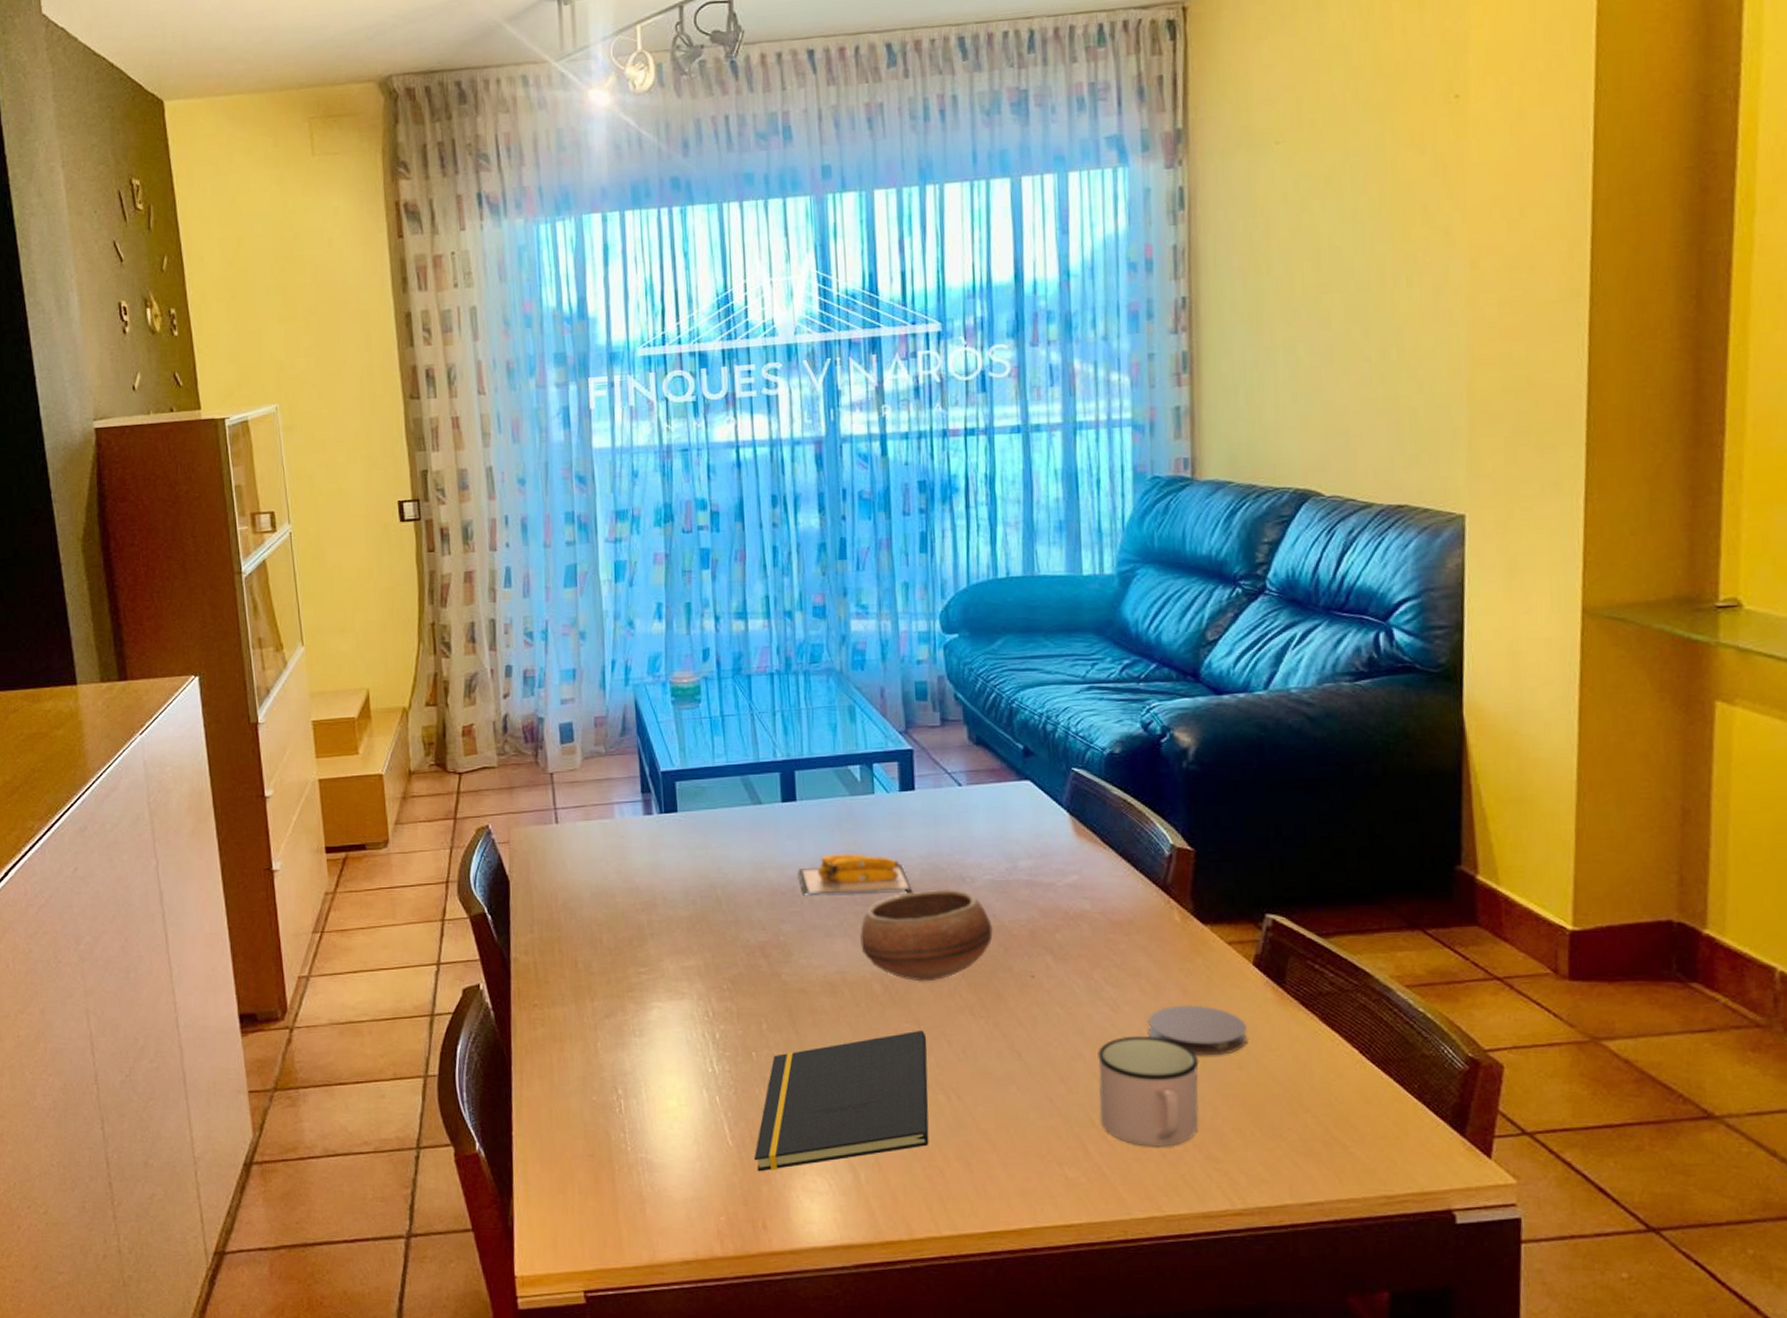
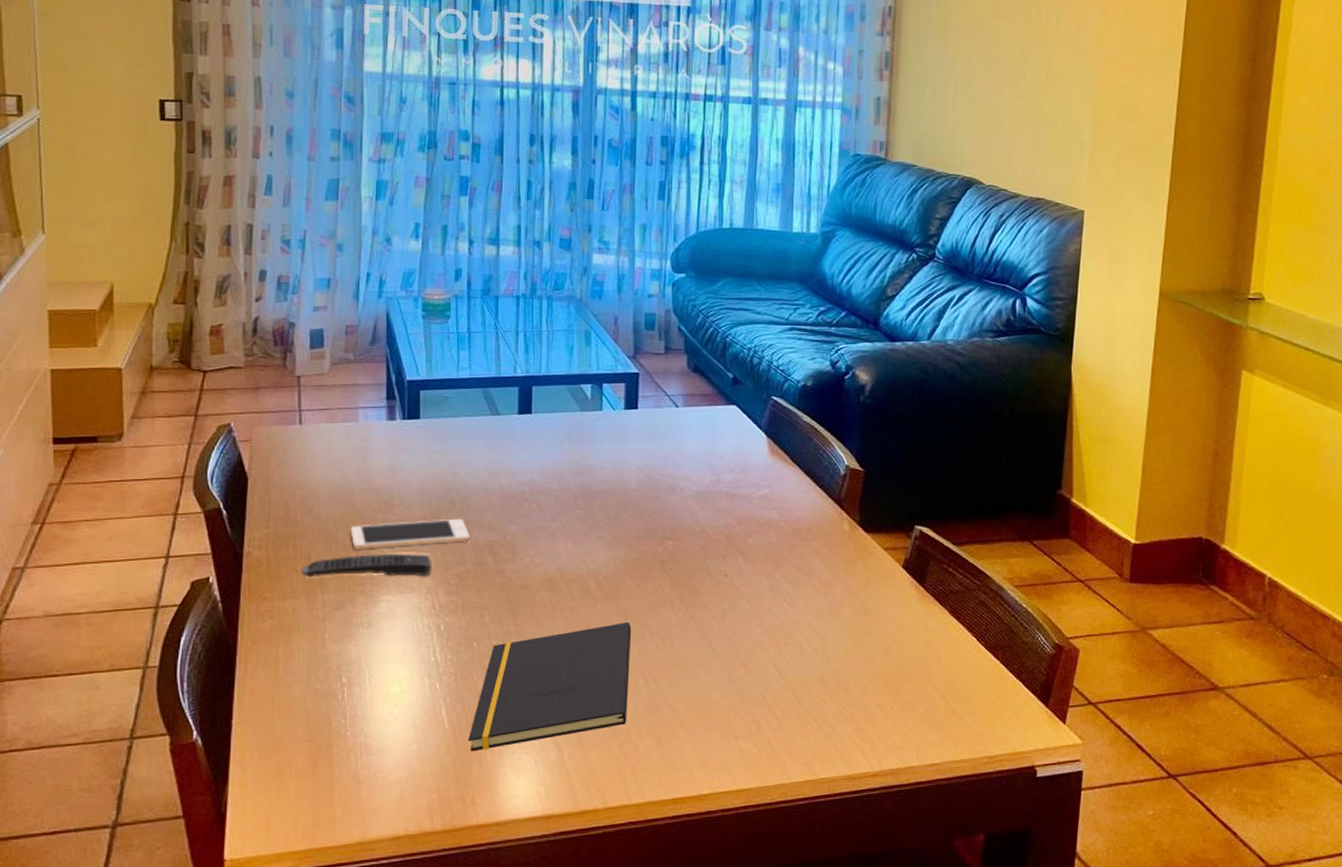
remote control: none [568,956,701,984] -> present [301,553,431,578]
cell phone: none [614,918,740,953] -> present [350,518,470,549]
banana: present [797,853,912,895] -> none [528,463,629,499]
bowl: present [860,890,993,982] -> none [580,498,695,579]
mug: present [1098,1035,1199,1147] -> none [772,626,855,721]
coaster: present [1147,1005,1248,1056] -> none [816,600,894,644]

